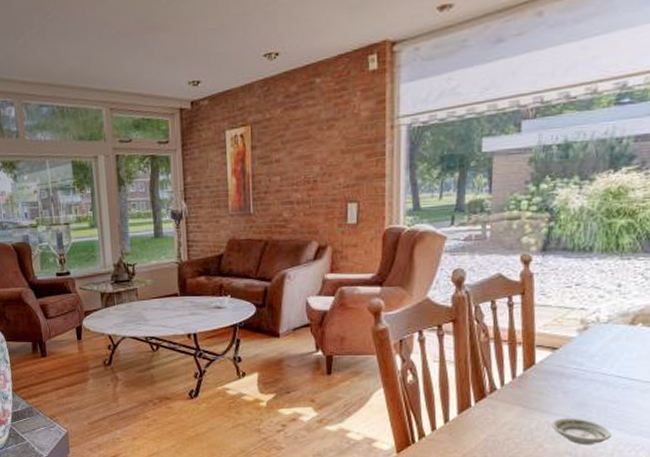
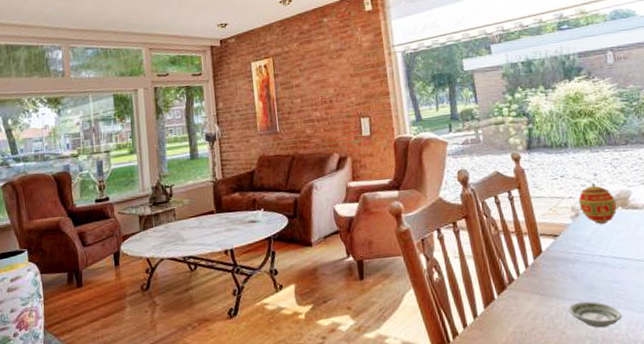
decorative egg: none [590,295,637,340] -> present [578,183,617,224]

